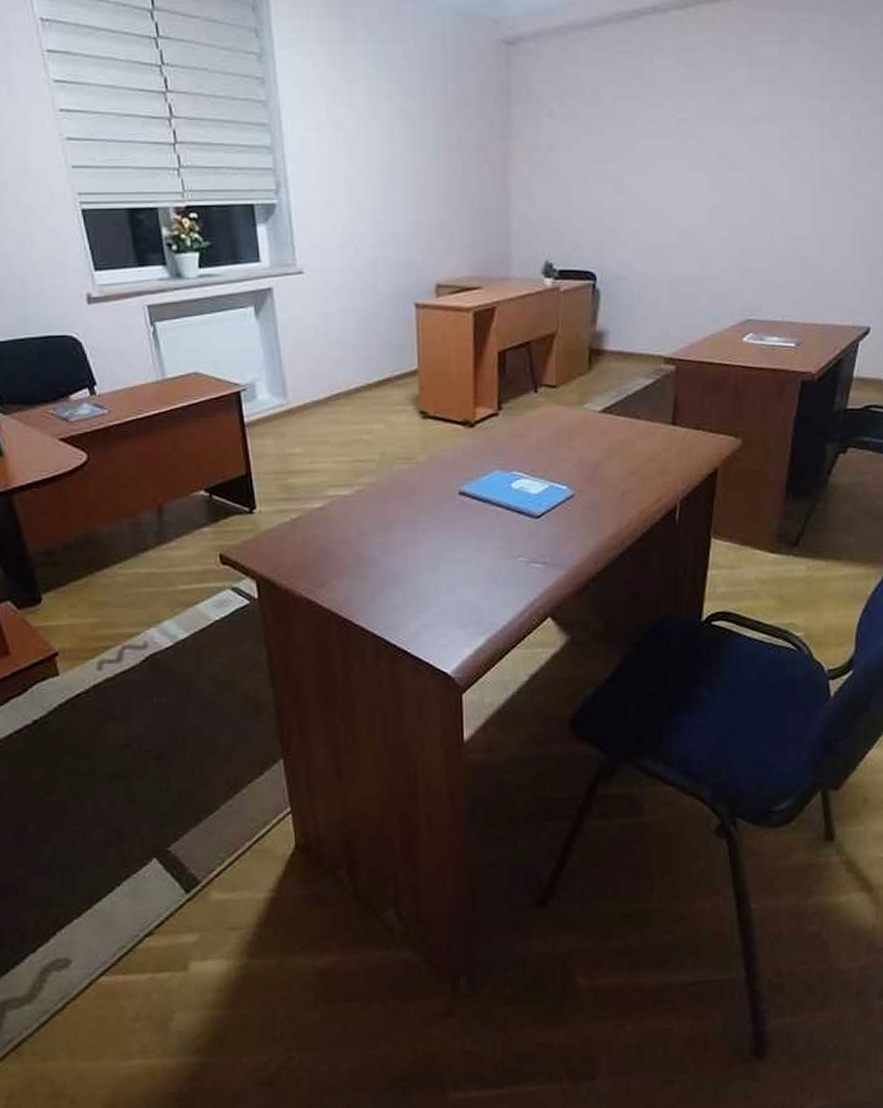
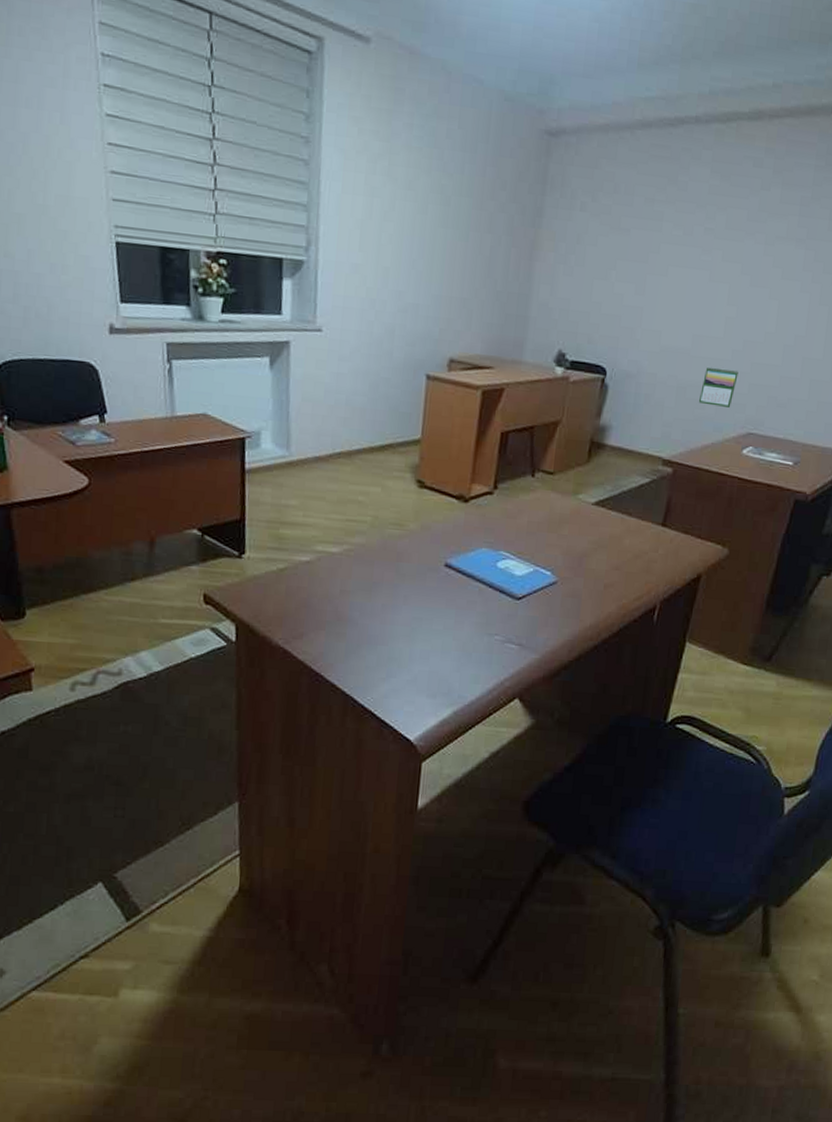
calendar: none [692,258,729,297] -> present [698,366,739,408]

